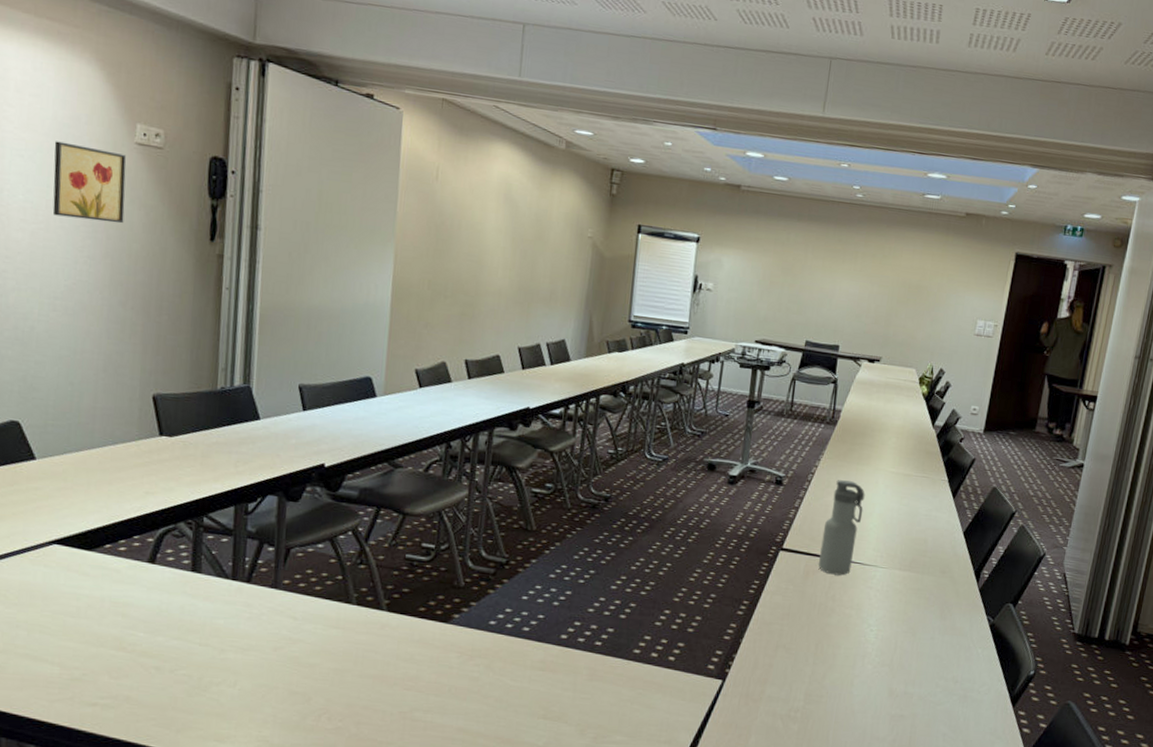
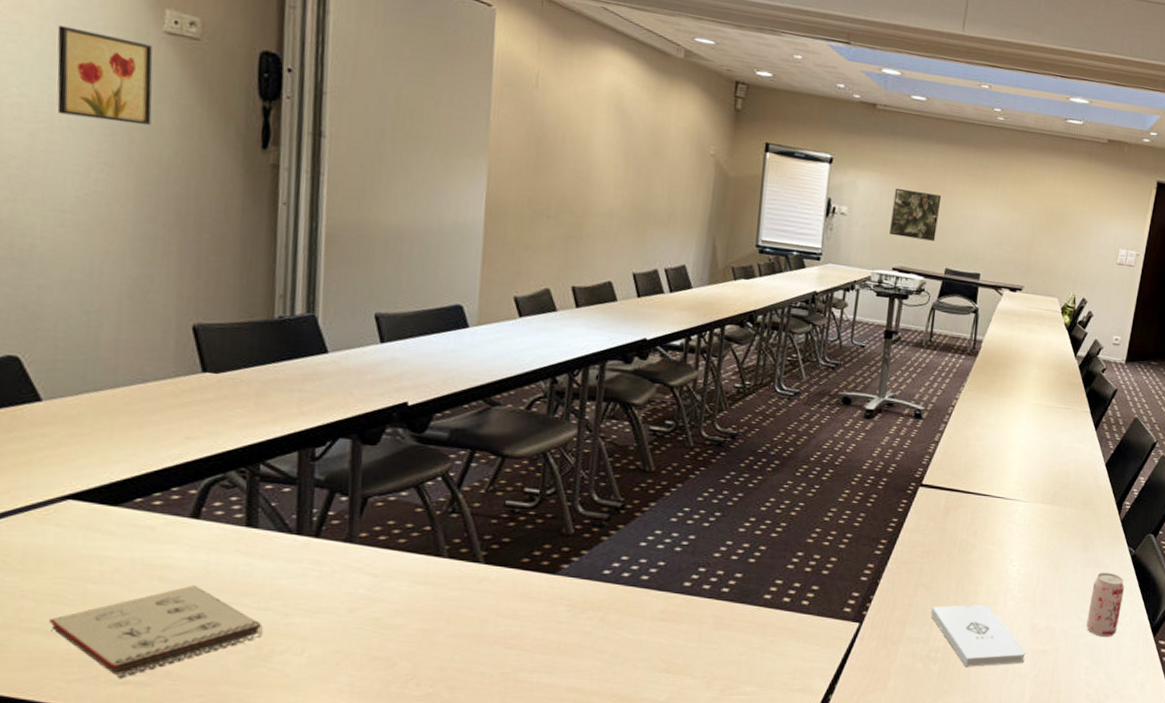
notepad: none [38,622,203,701] -> present [50,585,263,679]
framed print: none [753,265,803,315] -> present [890,189,942,241]
notepad: none [791,667,884,728] -> present [931,605,1026,667]
water bottle: present [818,480,865,576] -> none [958,412,1007,511]
beverage can: none [944,640,983,706] -> present [1086,572,1124,638]

